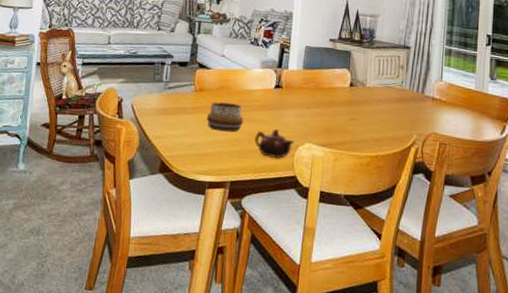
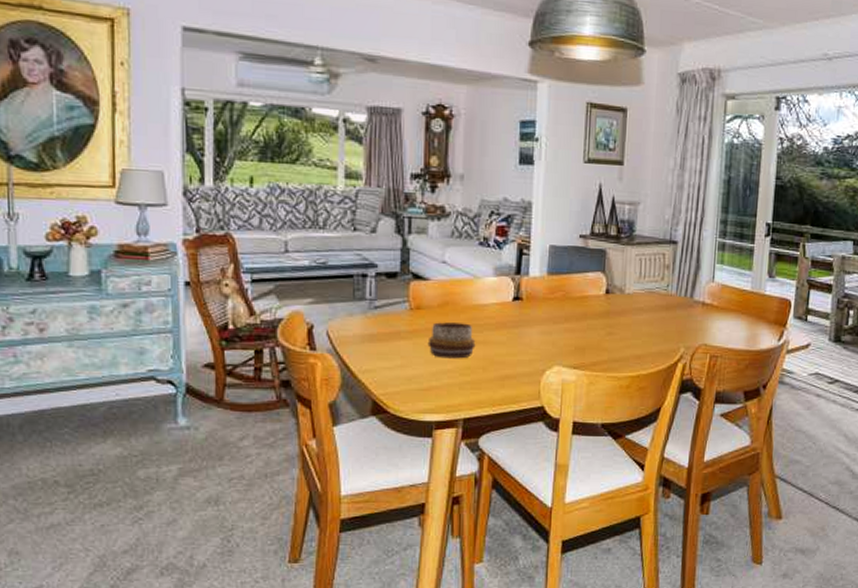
teapot: present [254,128,294,159] -> none [489,351,540,388]

